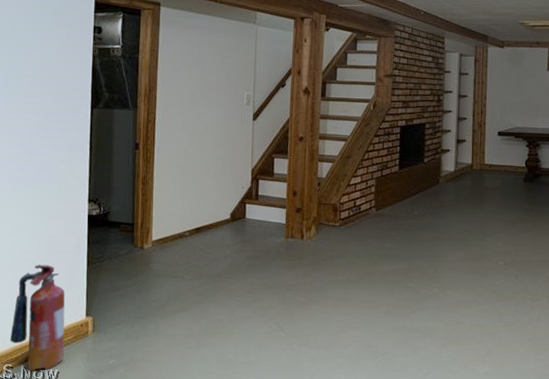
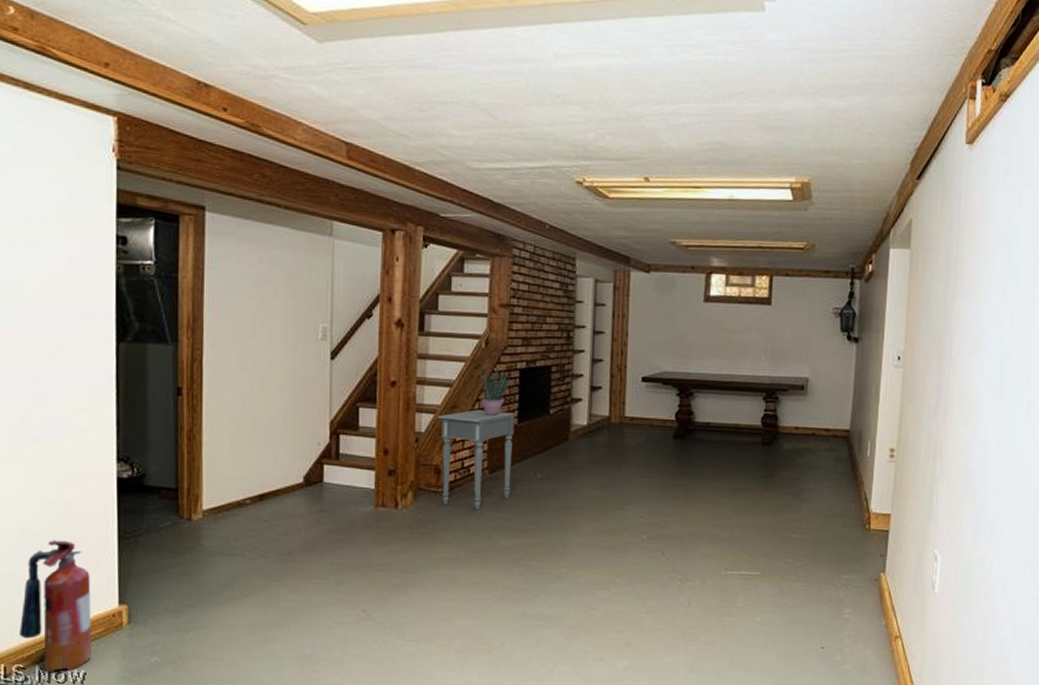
side table: none [335,159,398,241] -> present [437,409,516,510]
potted plant: none [369,126,393,165] -> present [480,369,510,417]

